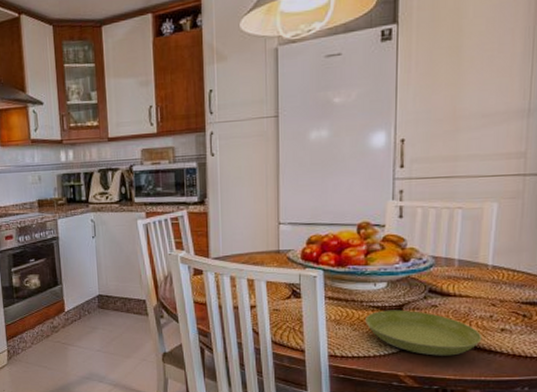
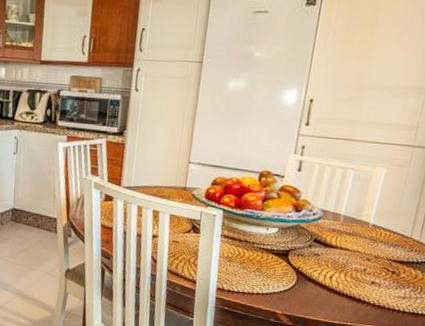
saucer: present [365,310,483,356] -> none [254,253,355,301]

